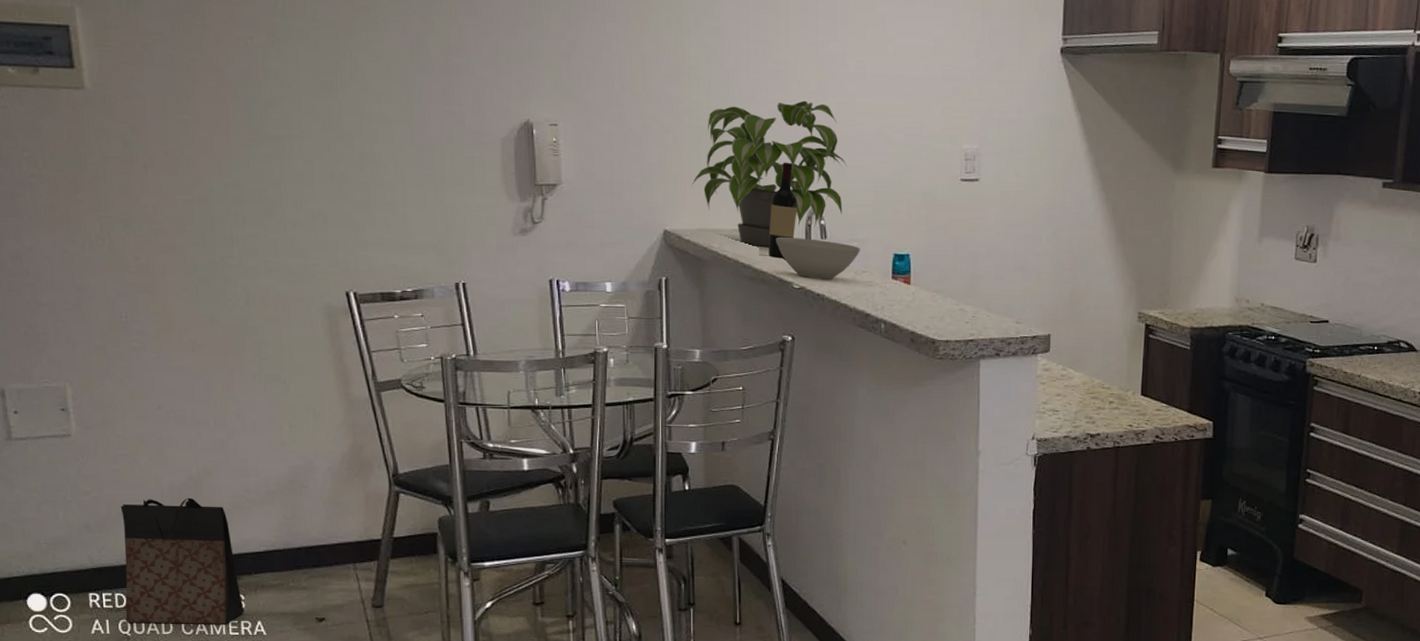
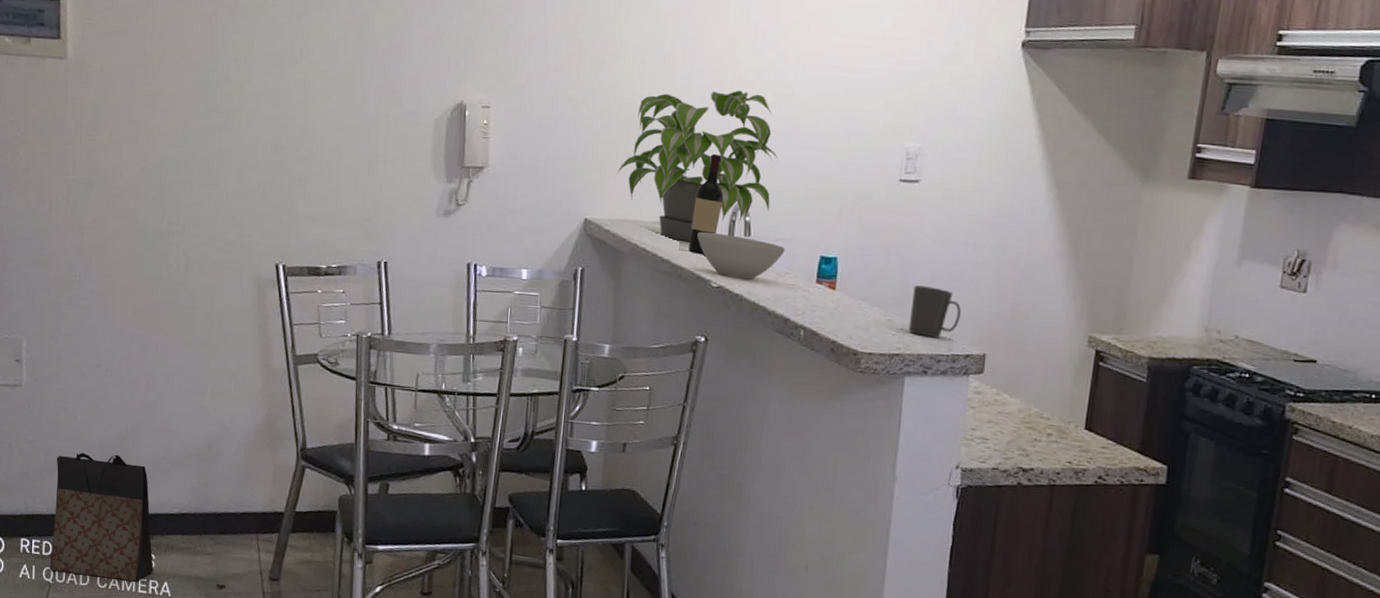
mug: none [979,276,1025,322] -> present [908,285,961,337]

